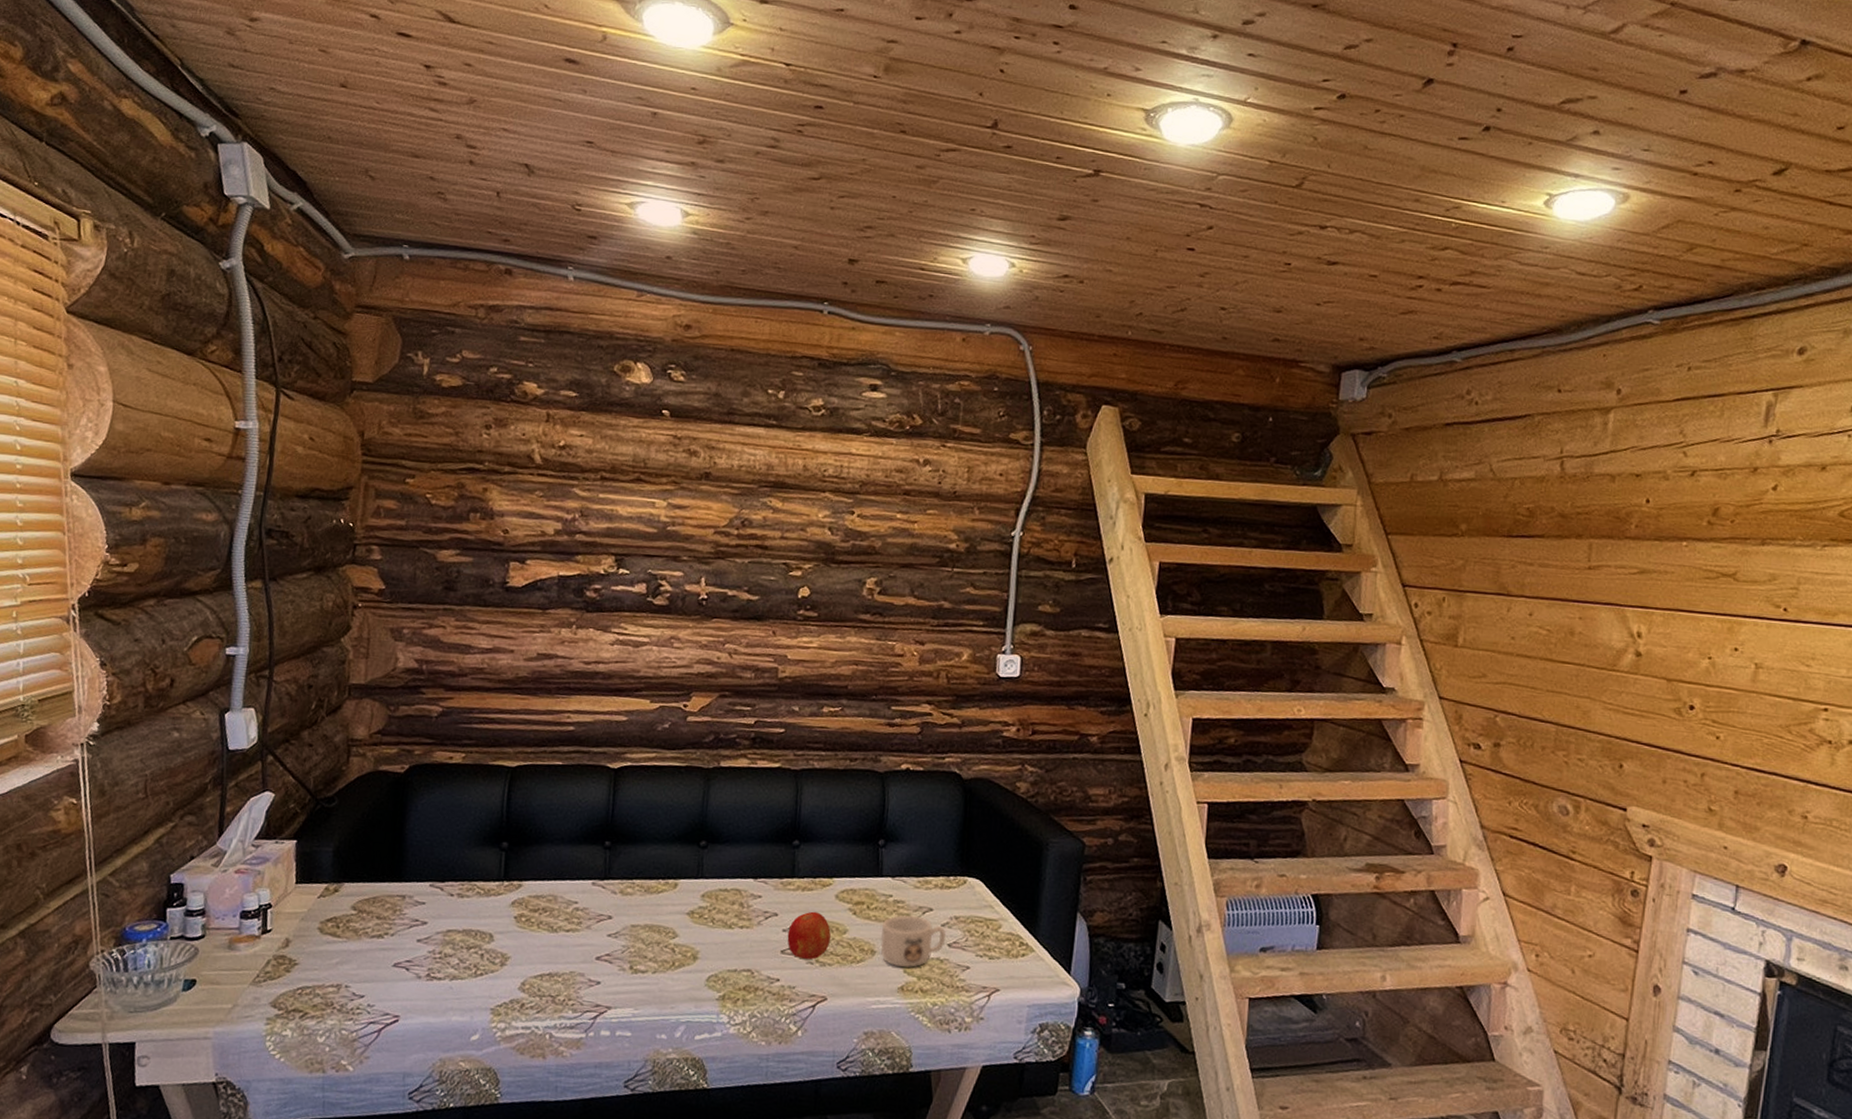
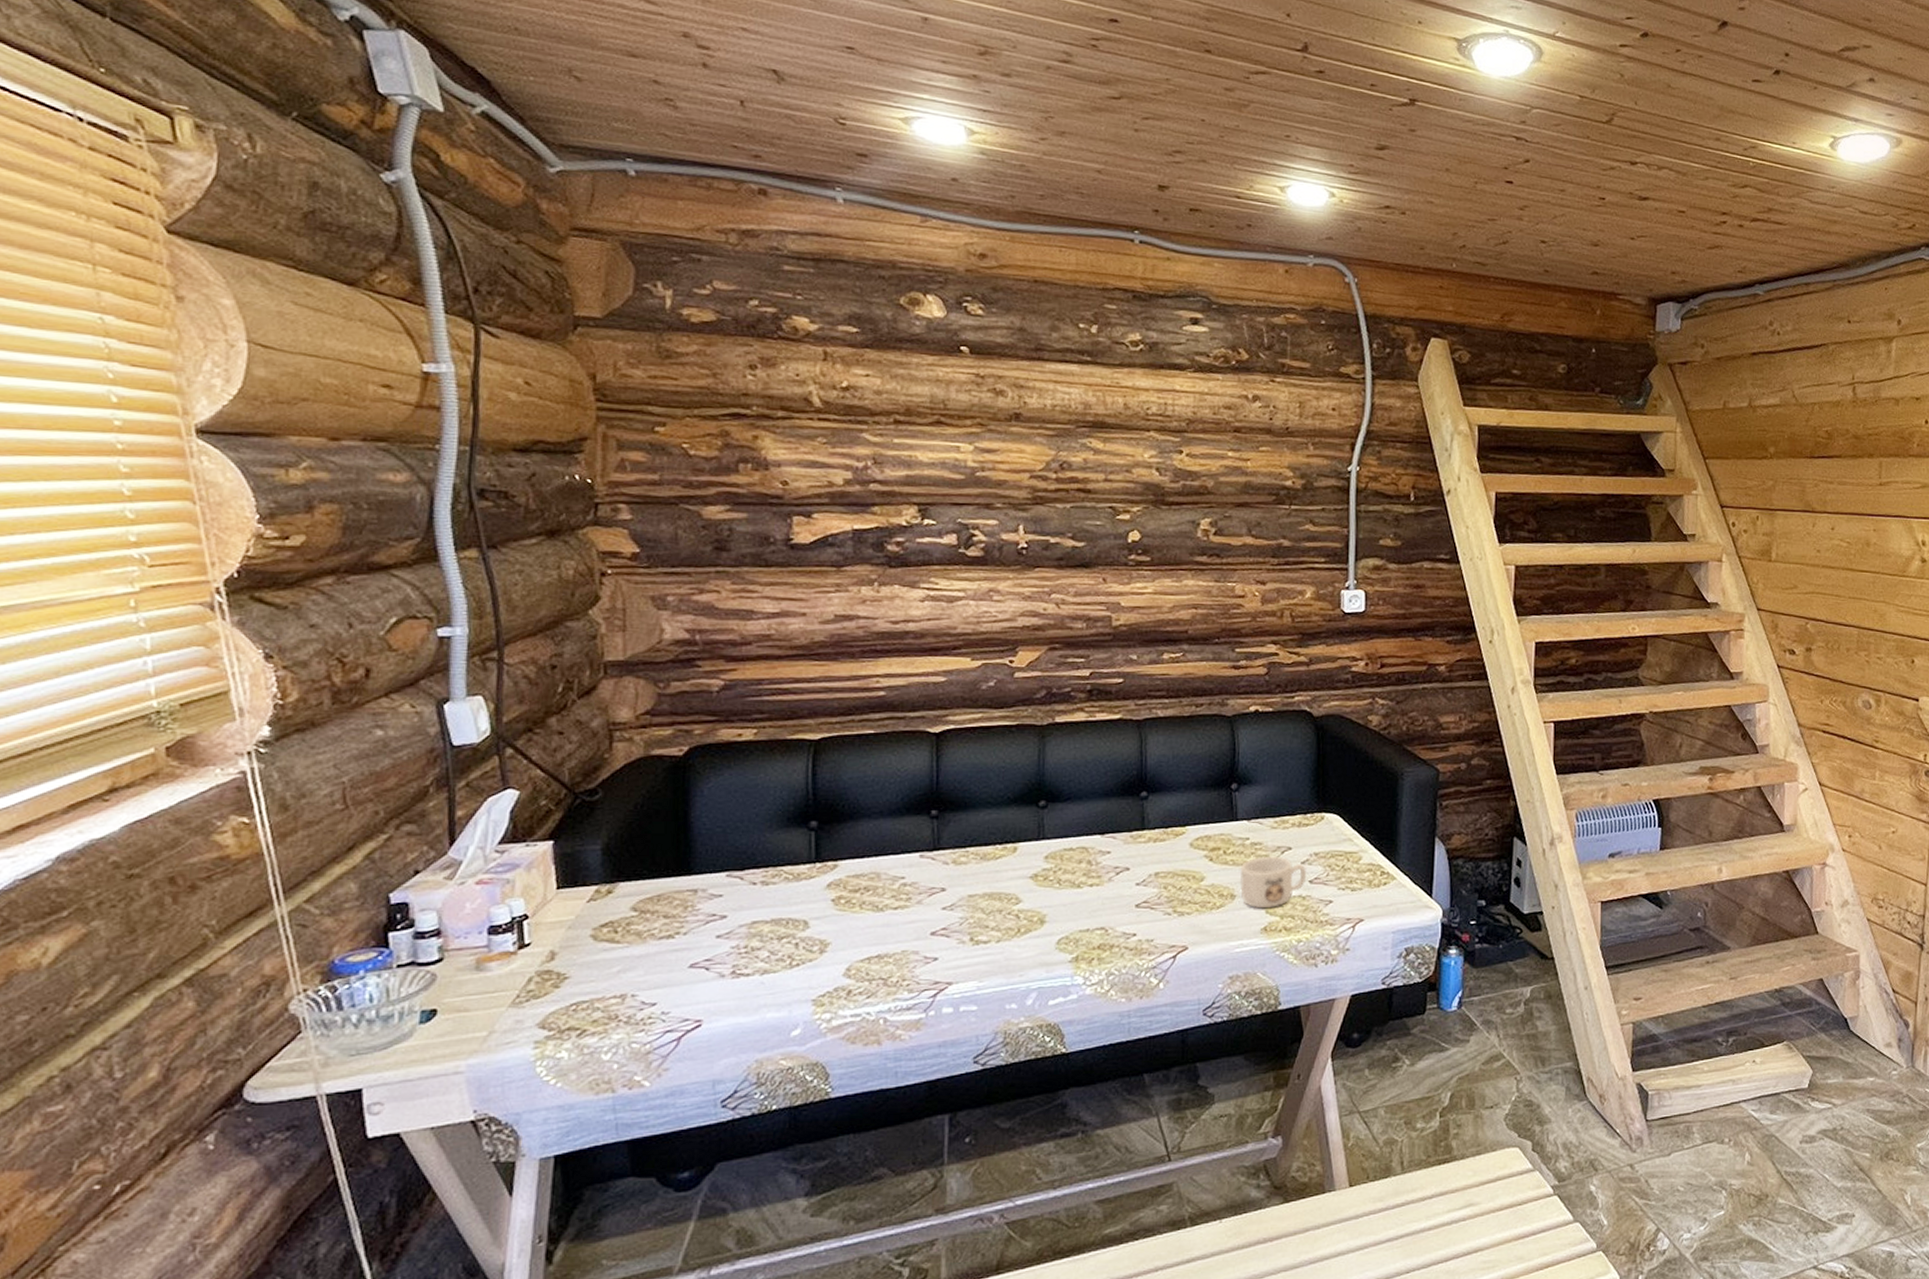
fruit: present [787,911,831,960] -> none [1141,862,1187,910]

